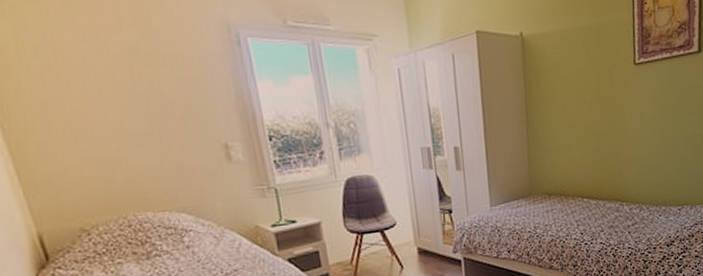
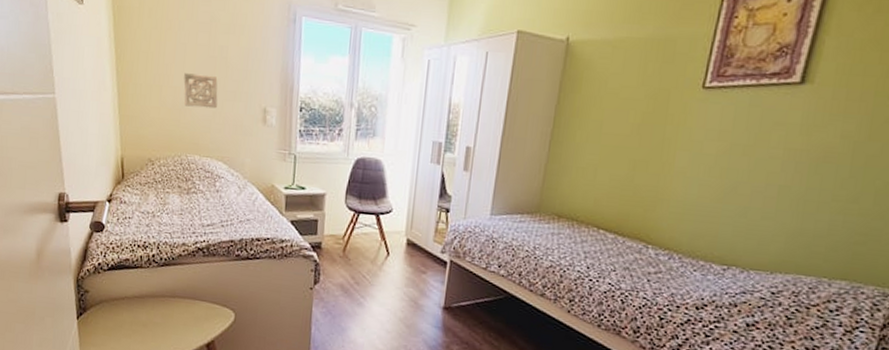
wall ornament: none [106,116,163,158] -> present [183,73,218,109]

